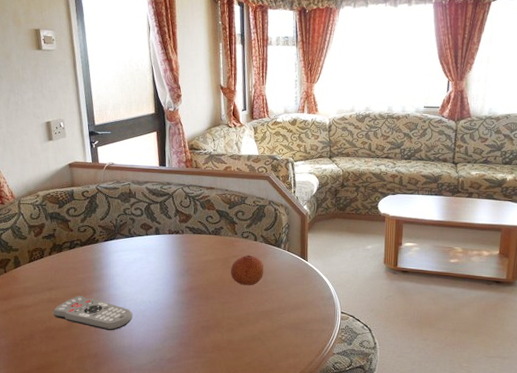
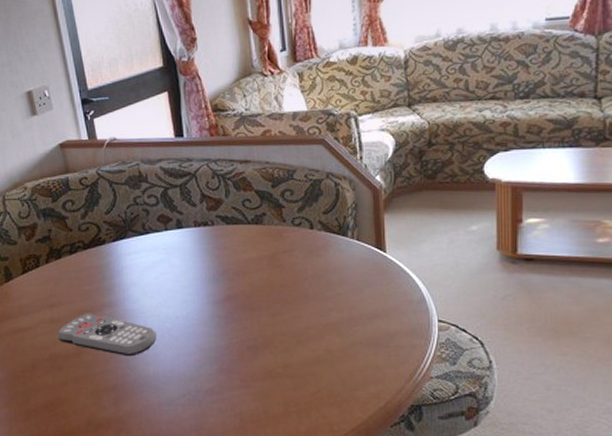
fruit: present [230,255,264,286] -> none [280,248,326,290]

